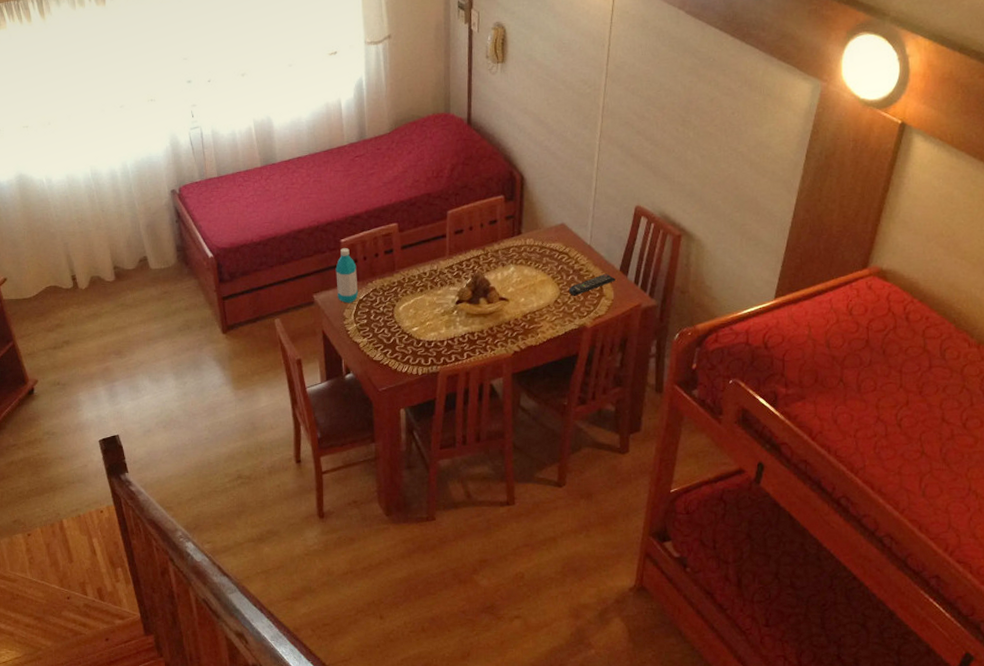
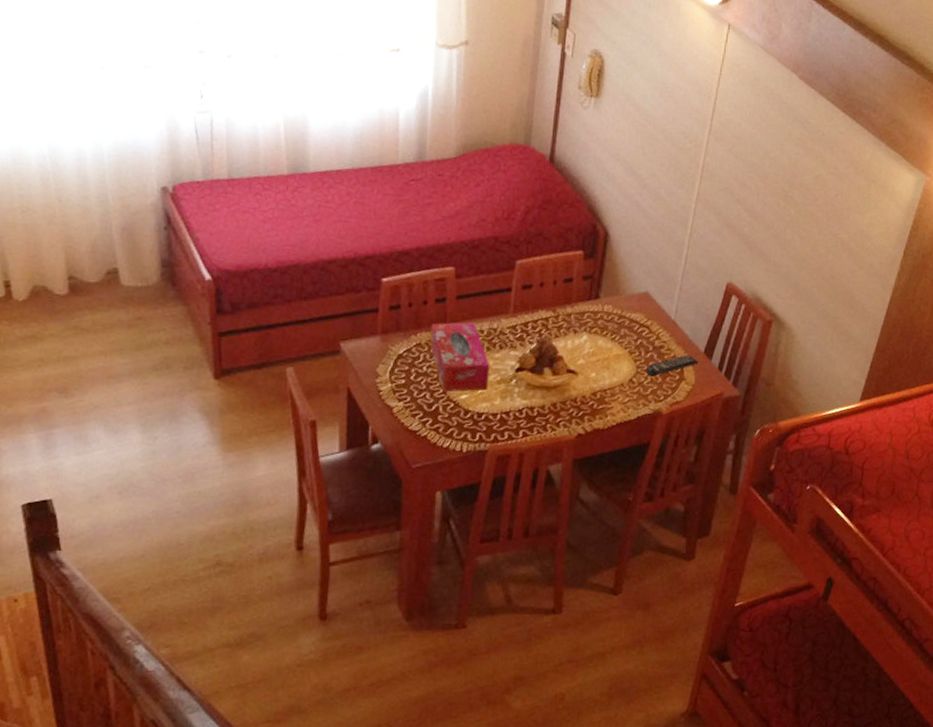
water bottle: present [335,248,359,303] -> none [371,289,399,358]
tissue box: none [383,267,435,327] -> present [430,322,490,392]

